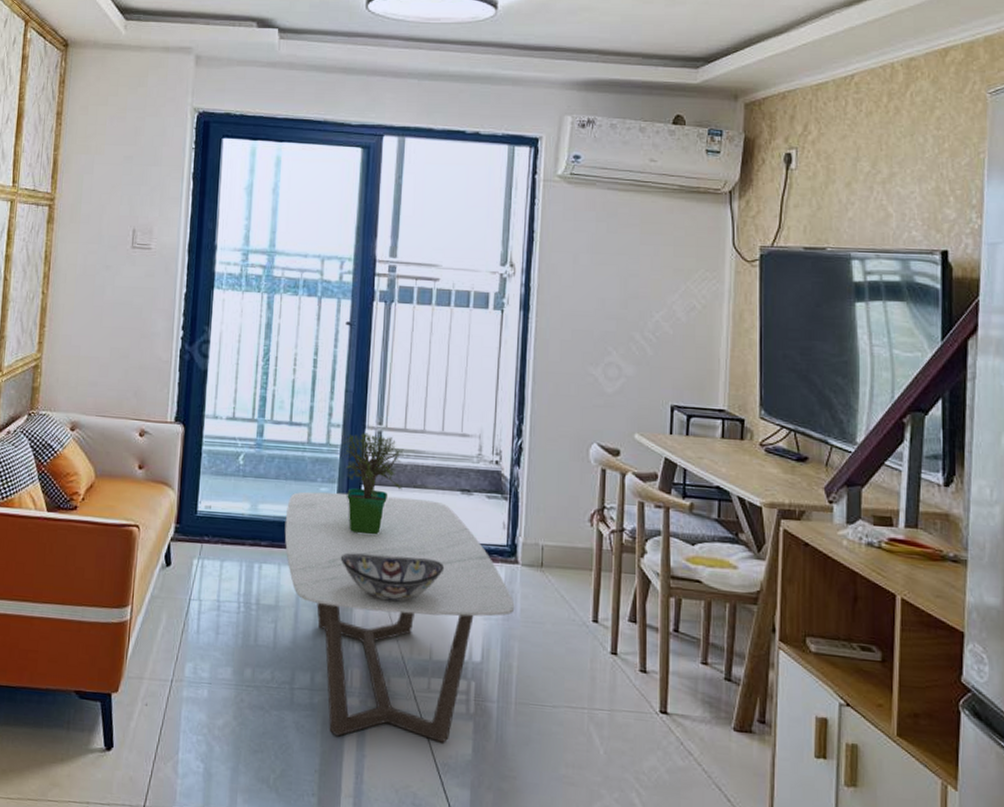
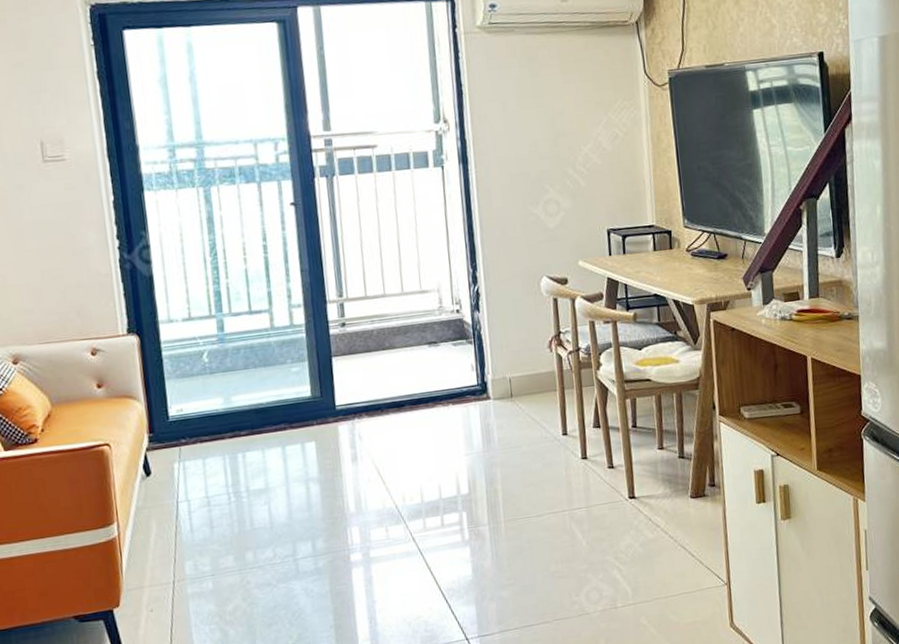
coffee table: present [284,491,515,743] -> none [260,358,493,591]
ceramic bowl: present [340,553,445,602] -> none [322,412,424,461]
potted plant: present [343,433,405,535] -> none [306,307,372,404]

